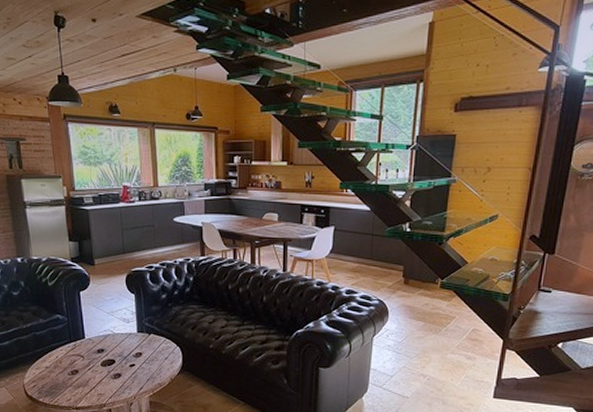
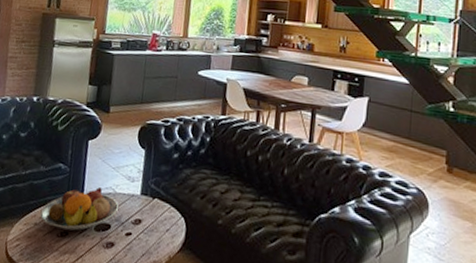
fruit bowl: none [49,331,119,369] -> present [39,187,119,231]

